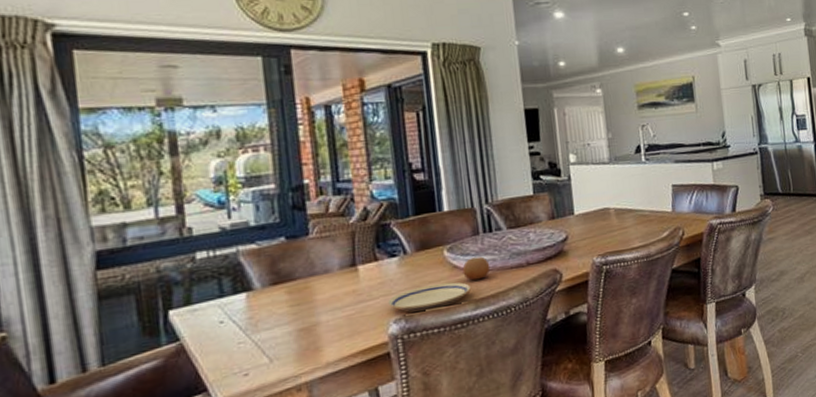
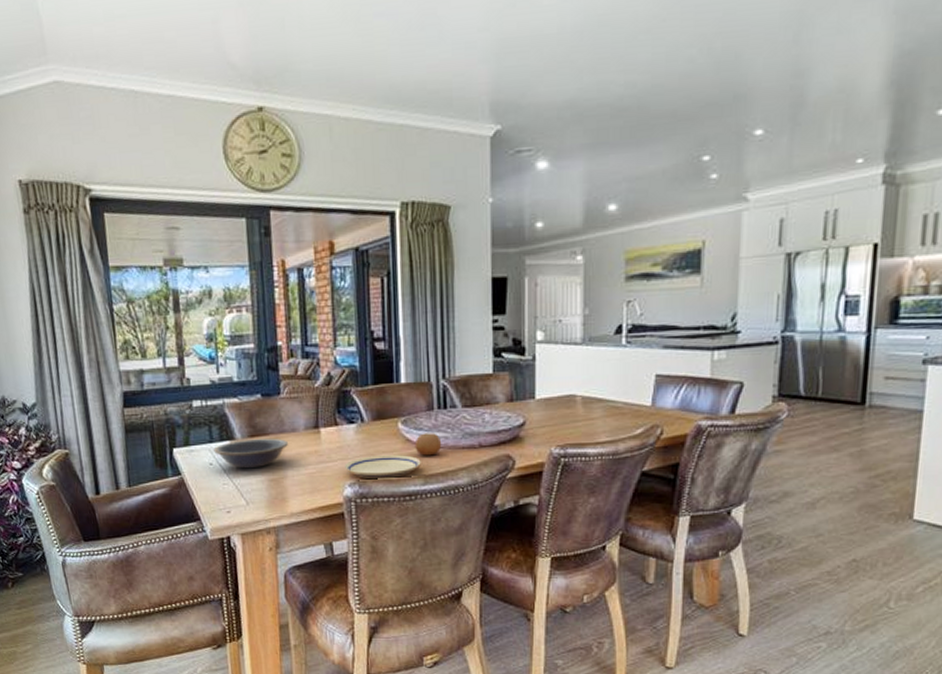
bowl: none [225,282,322,322] -> present [213,438,289,469]

